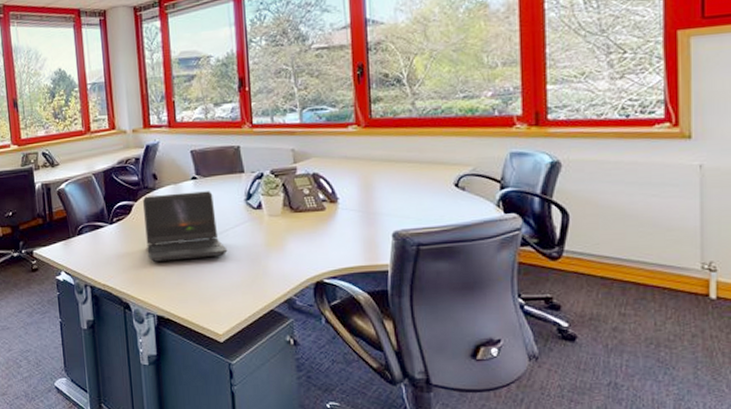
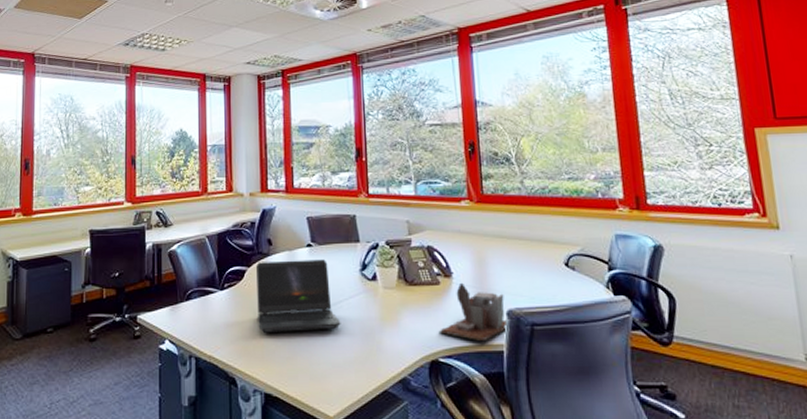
desk organizer: none [323,207,393,262] -> present [438,282,508,340]

